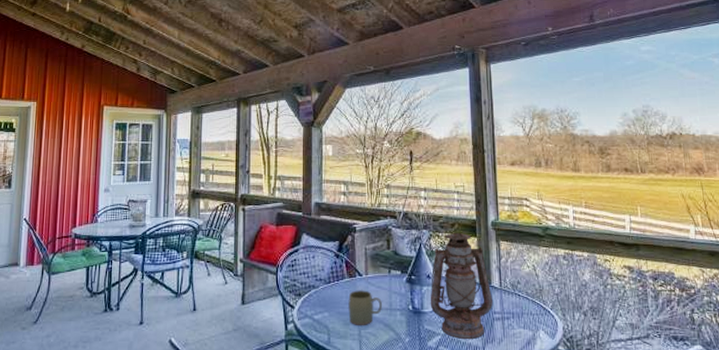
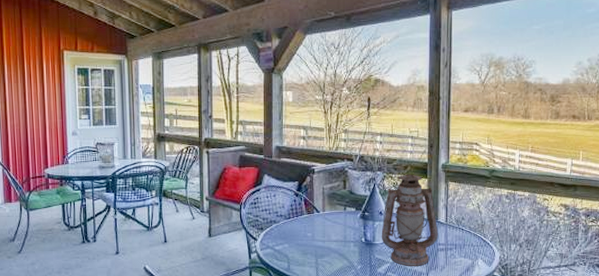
mug: present [348,290,382,325] -> none [306,225,337,255]

